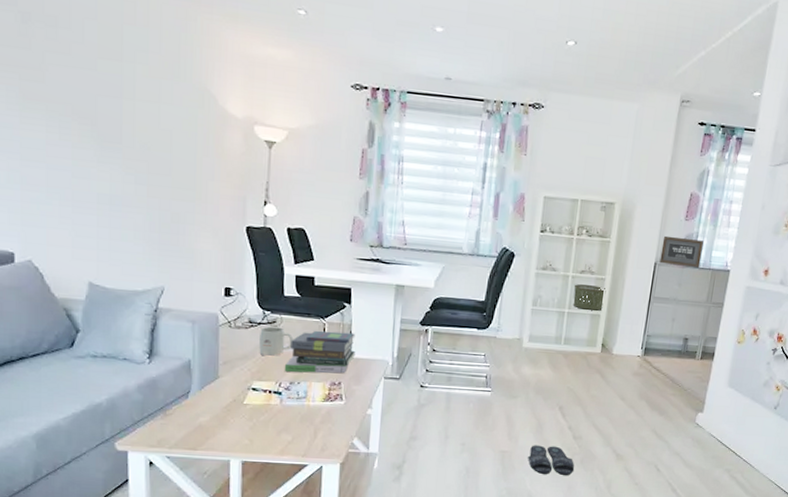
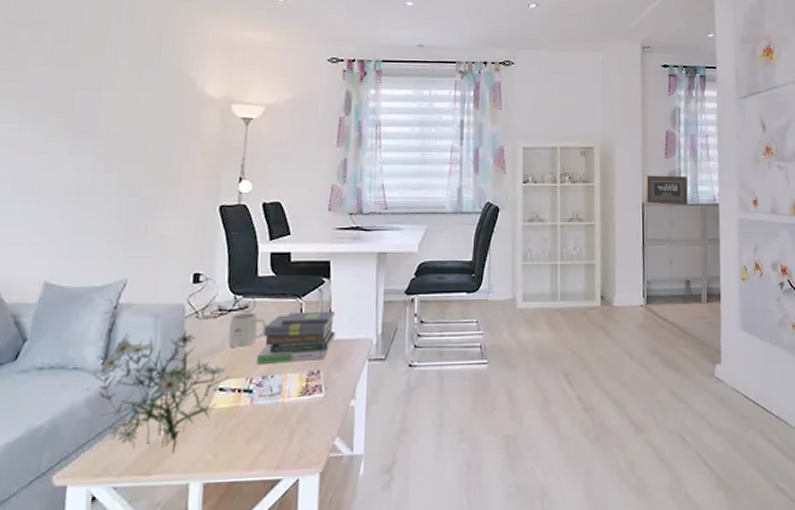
flower bouquet: none [136,333,261,435] -> present [86,329,229,453]
slippers: present [528,445,574,475] -> none [536,422,589,460]
basket: present [573,283,606,311] -> none [563,232,597,260]

